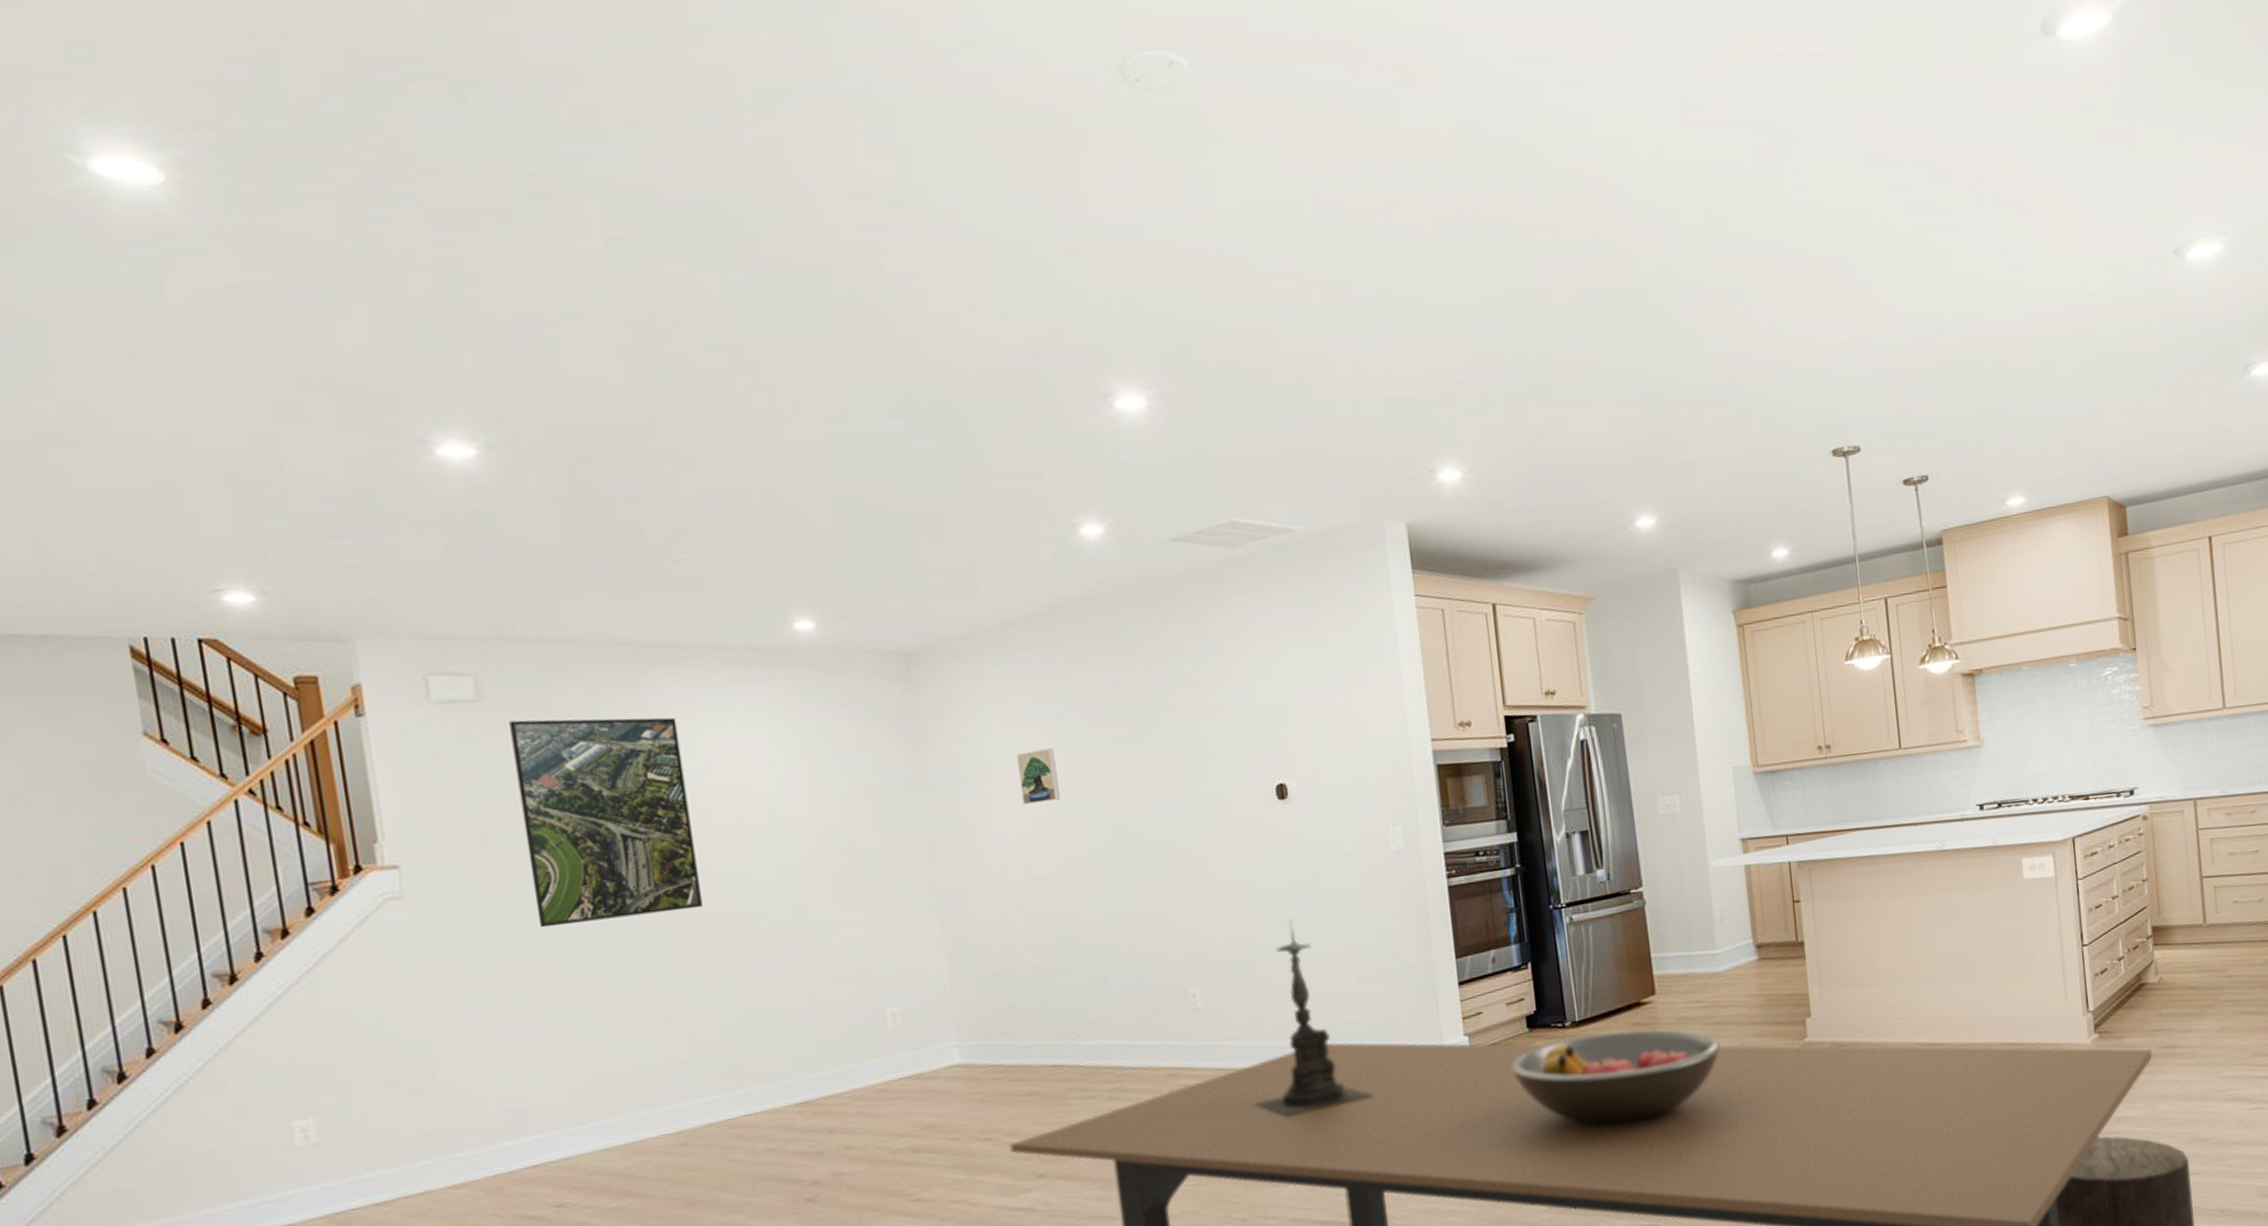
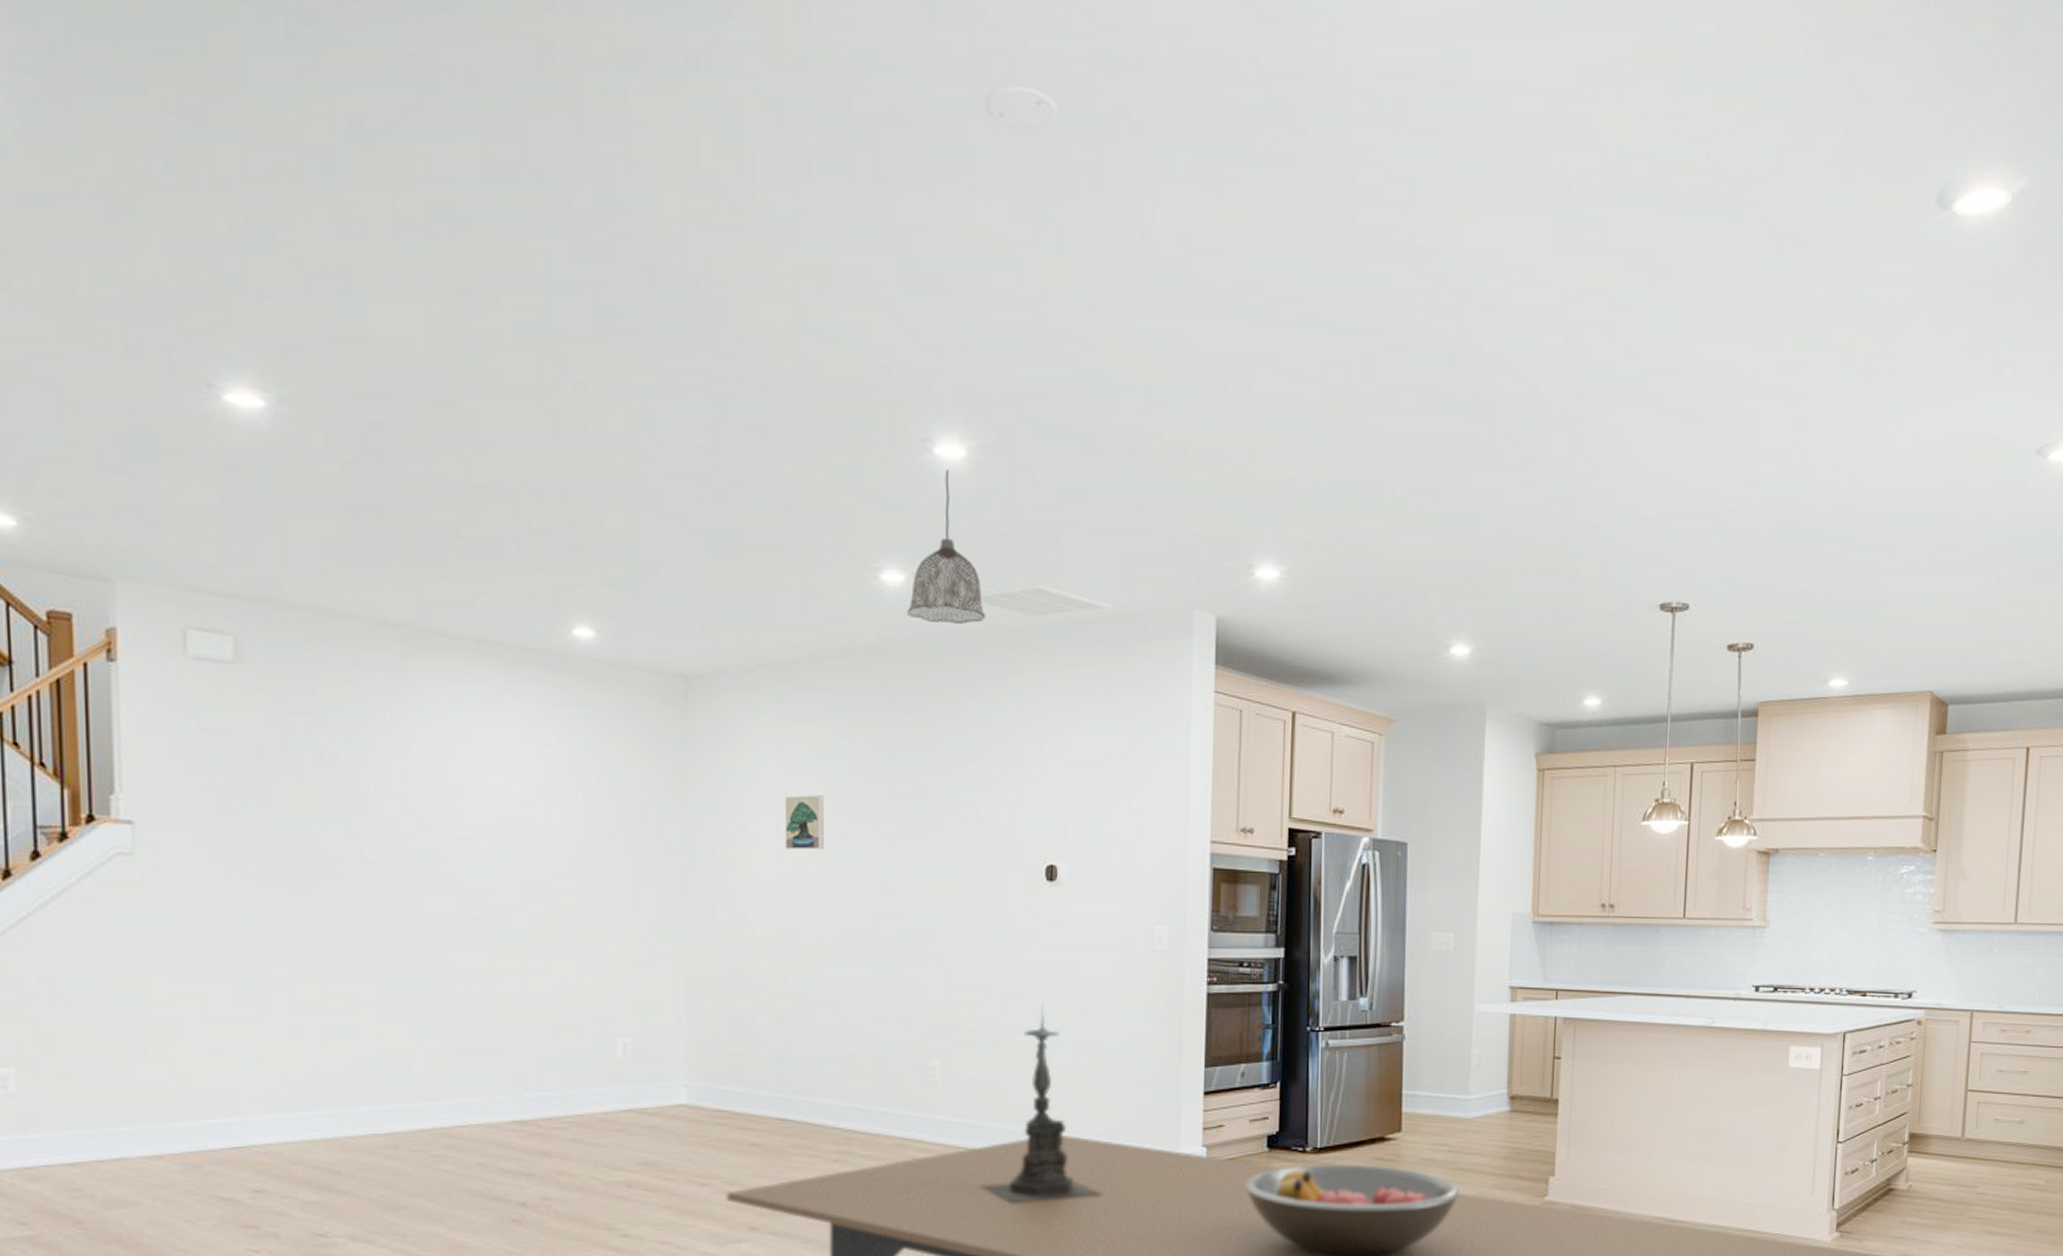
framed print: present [509,717,703,928] -> none [266,688,442,908]
pendant lamp: none [1110,420,1186,568] -> present [908,468,986,625]

